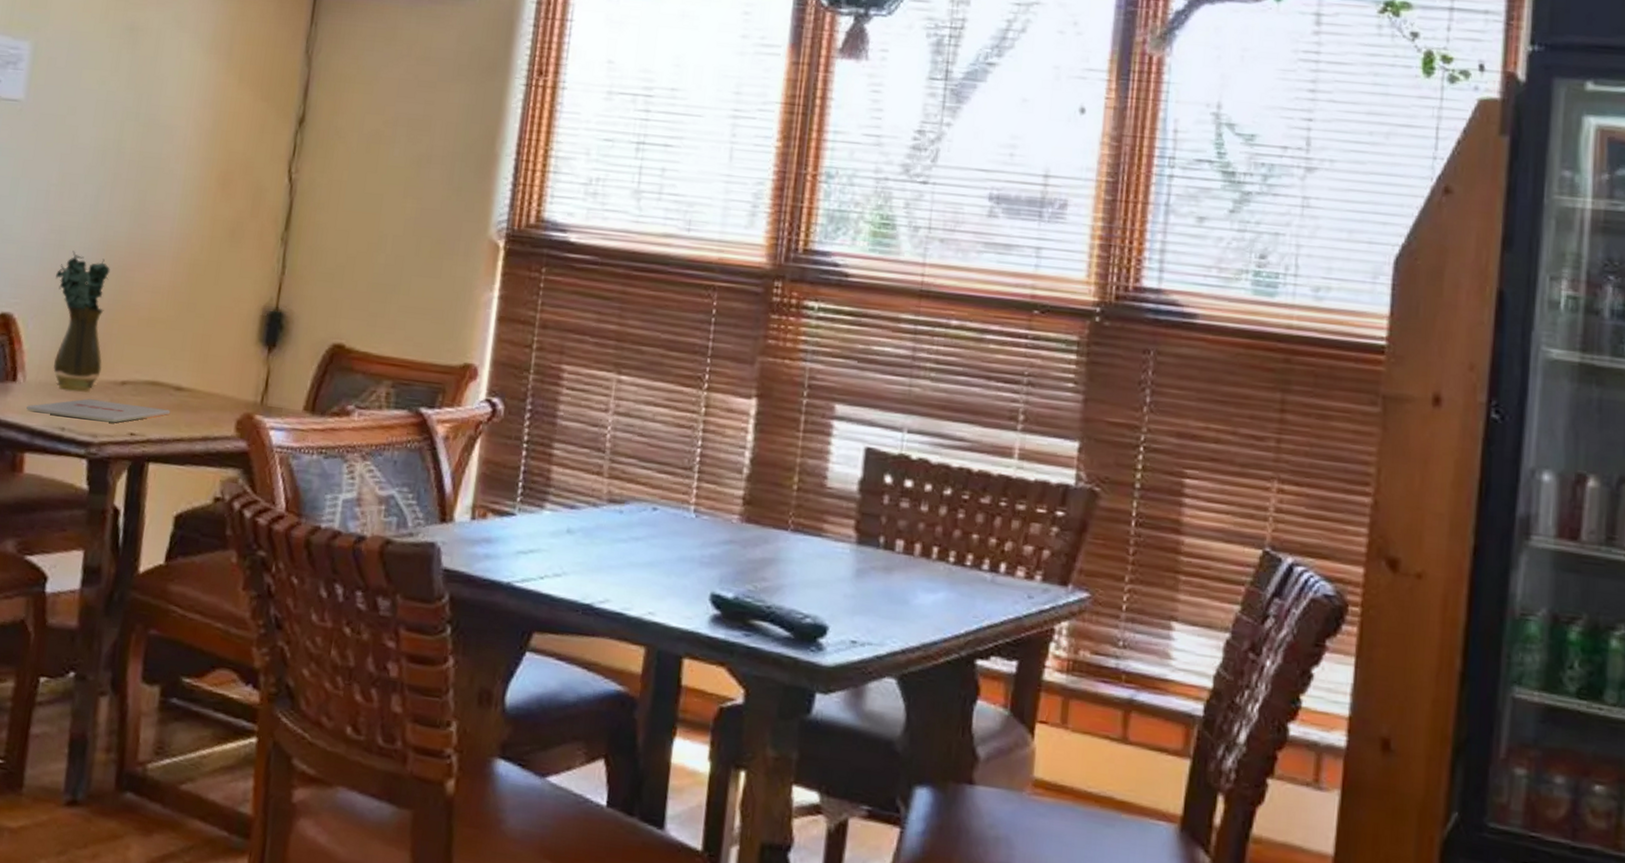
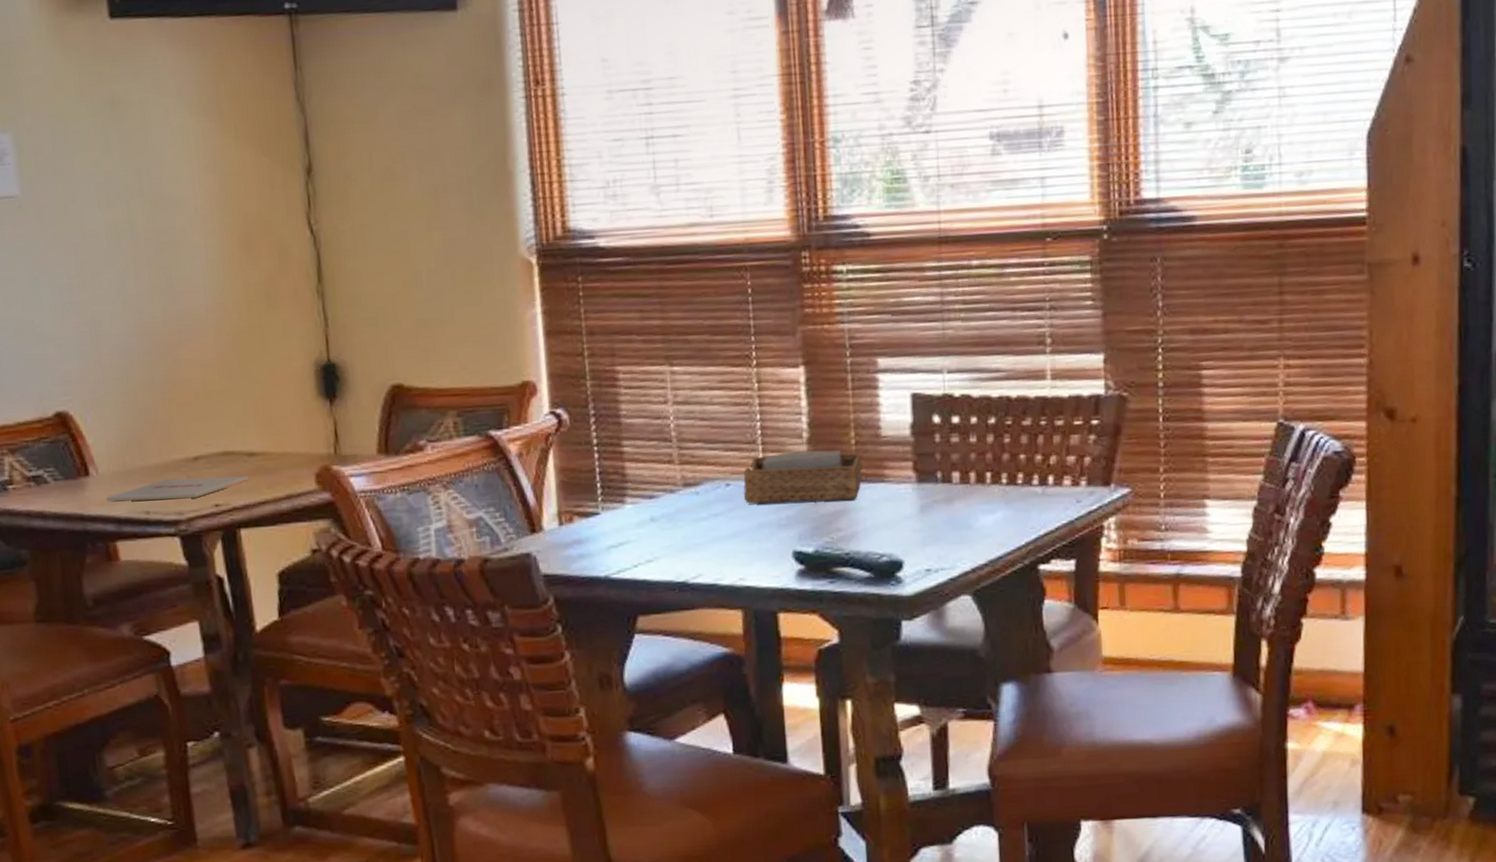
vase: present [53,250,110,393] -> none [101,339,172,477]
napkin holder: none [669,484,801,550] -> present [743,450,862,504]

